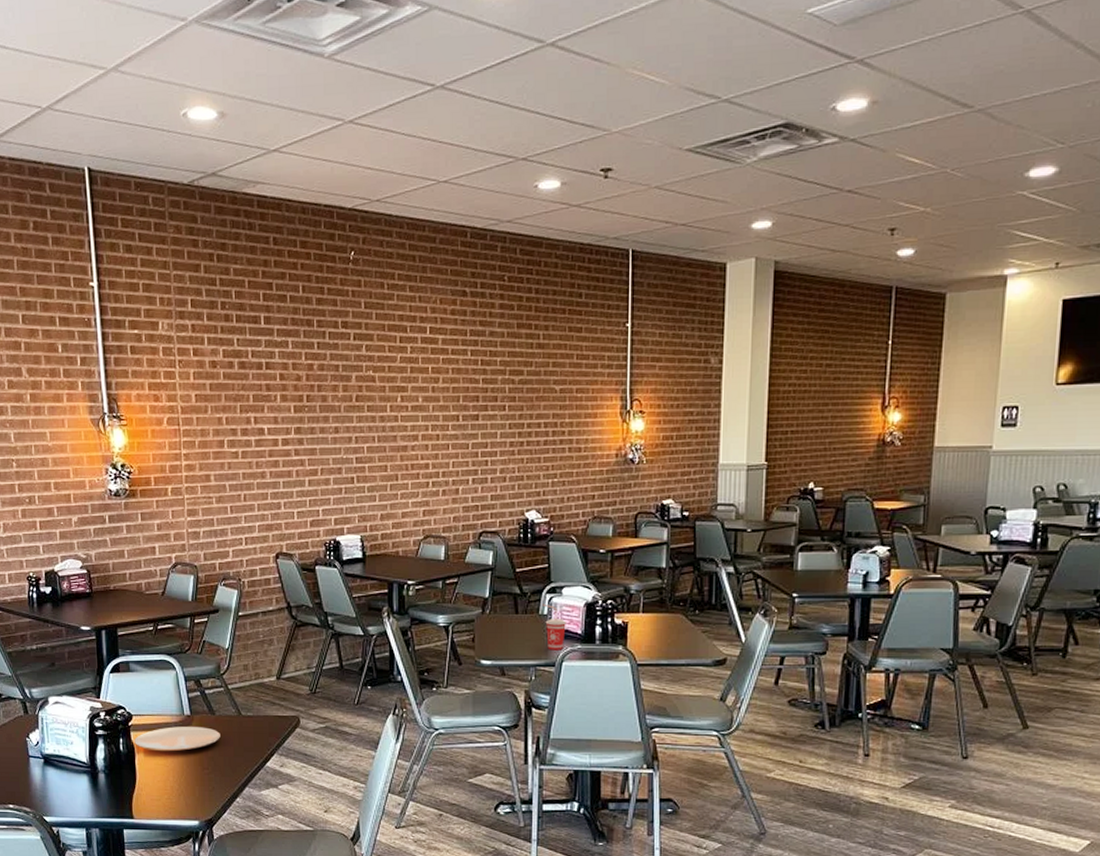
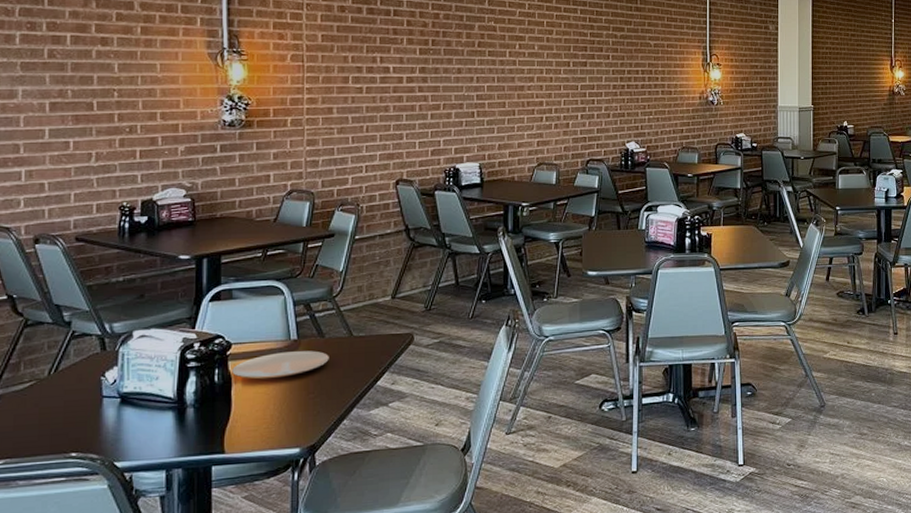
beverage cup: present [542,603,566,650] -> none [641,220,661,260]

